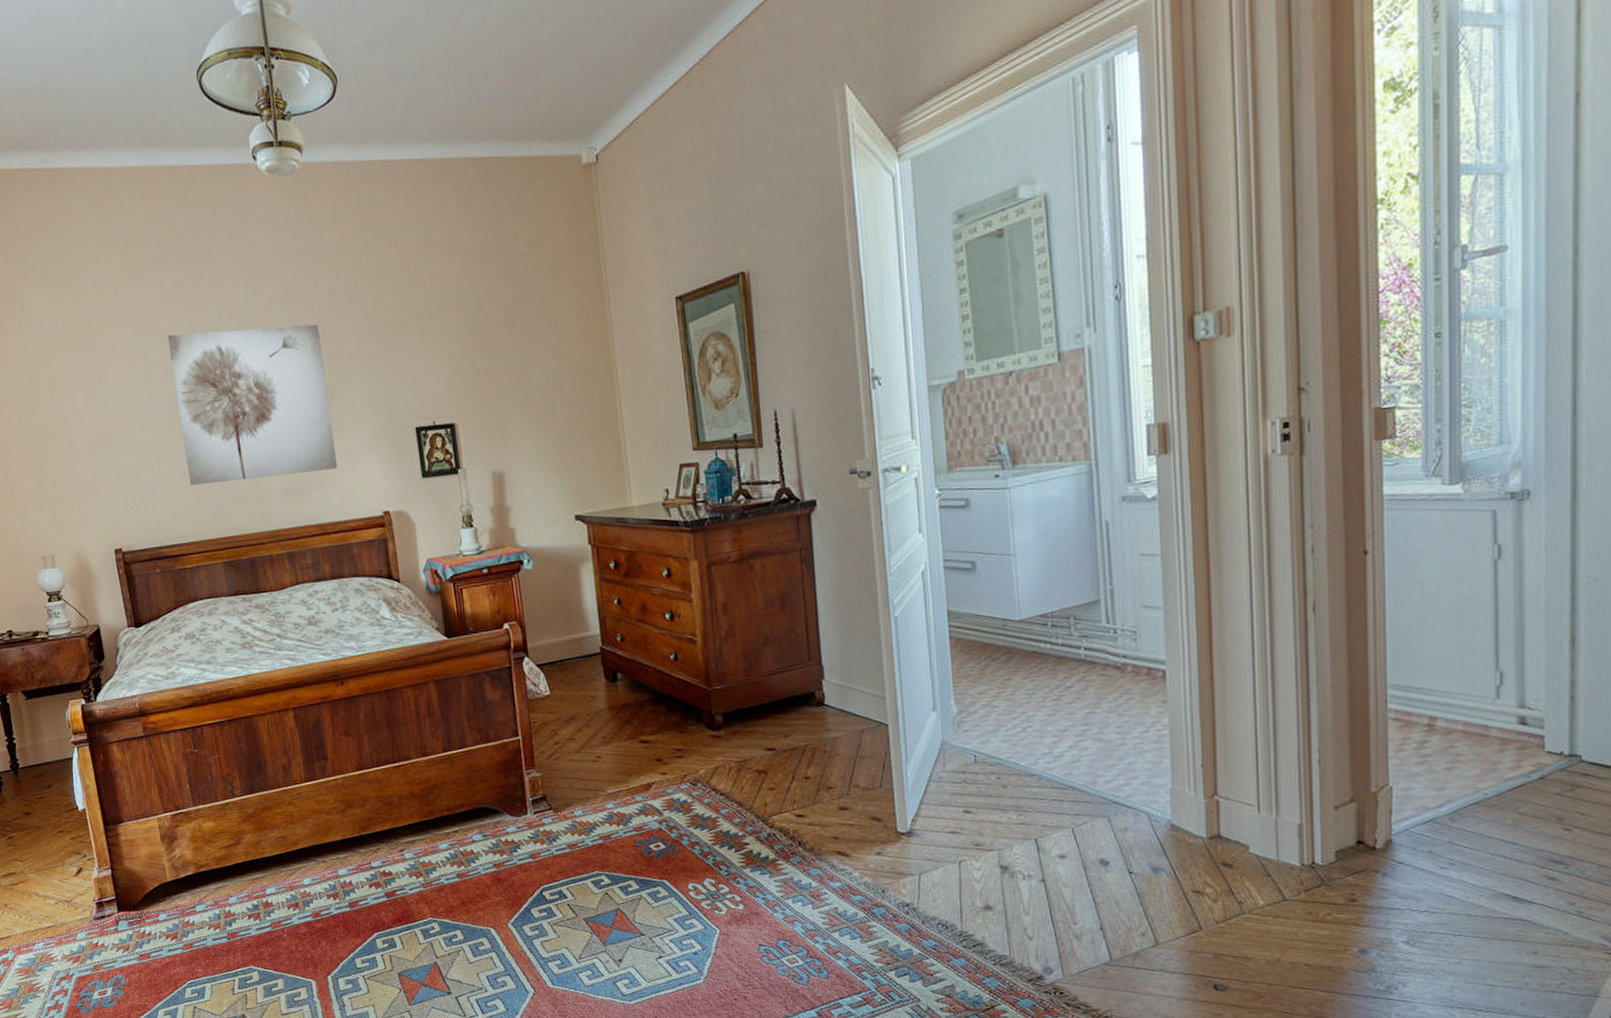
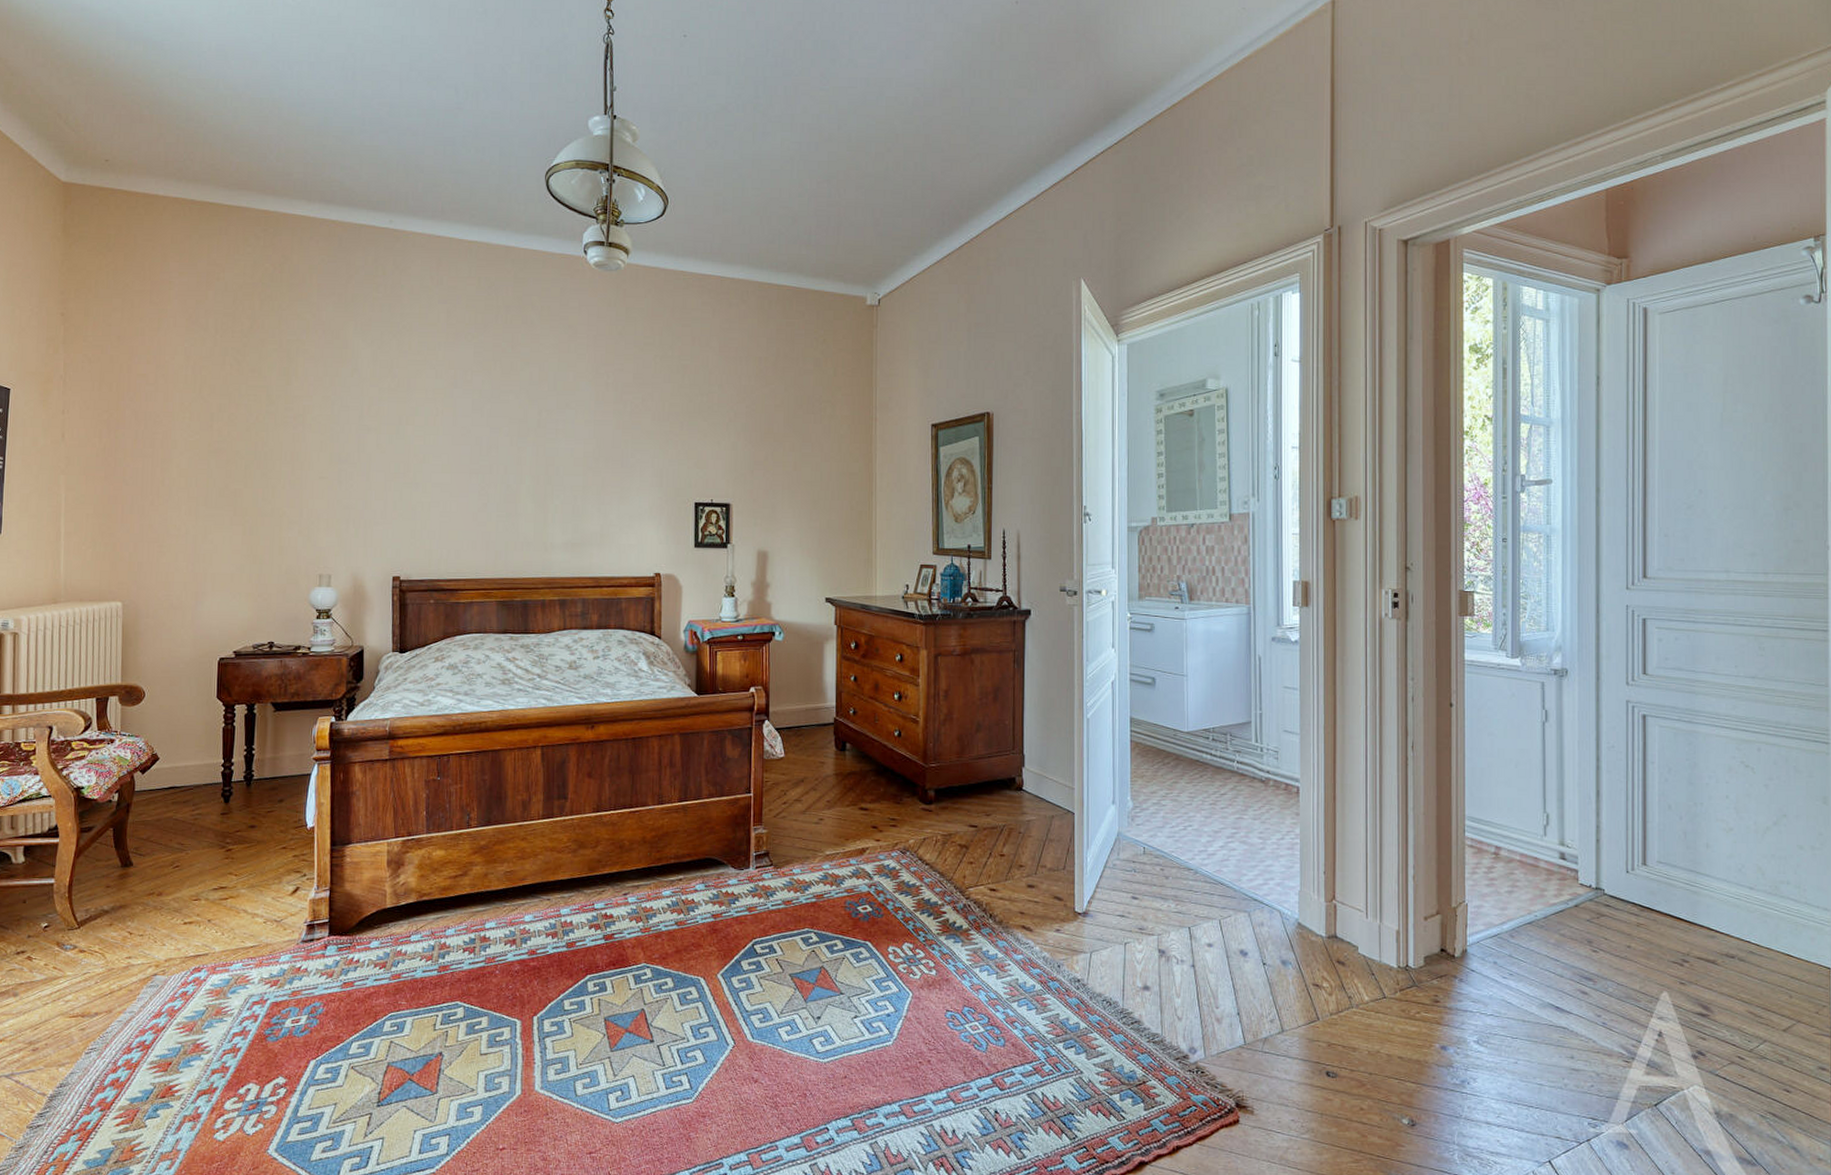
wall art: present [167,324,338,486] -> none [477,390,621,529]

